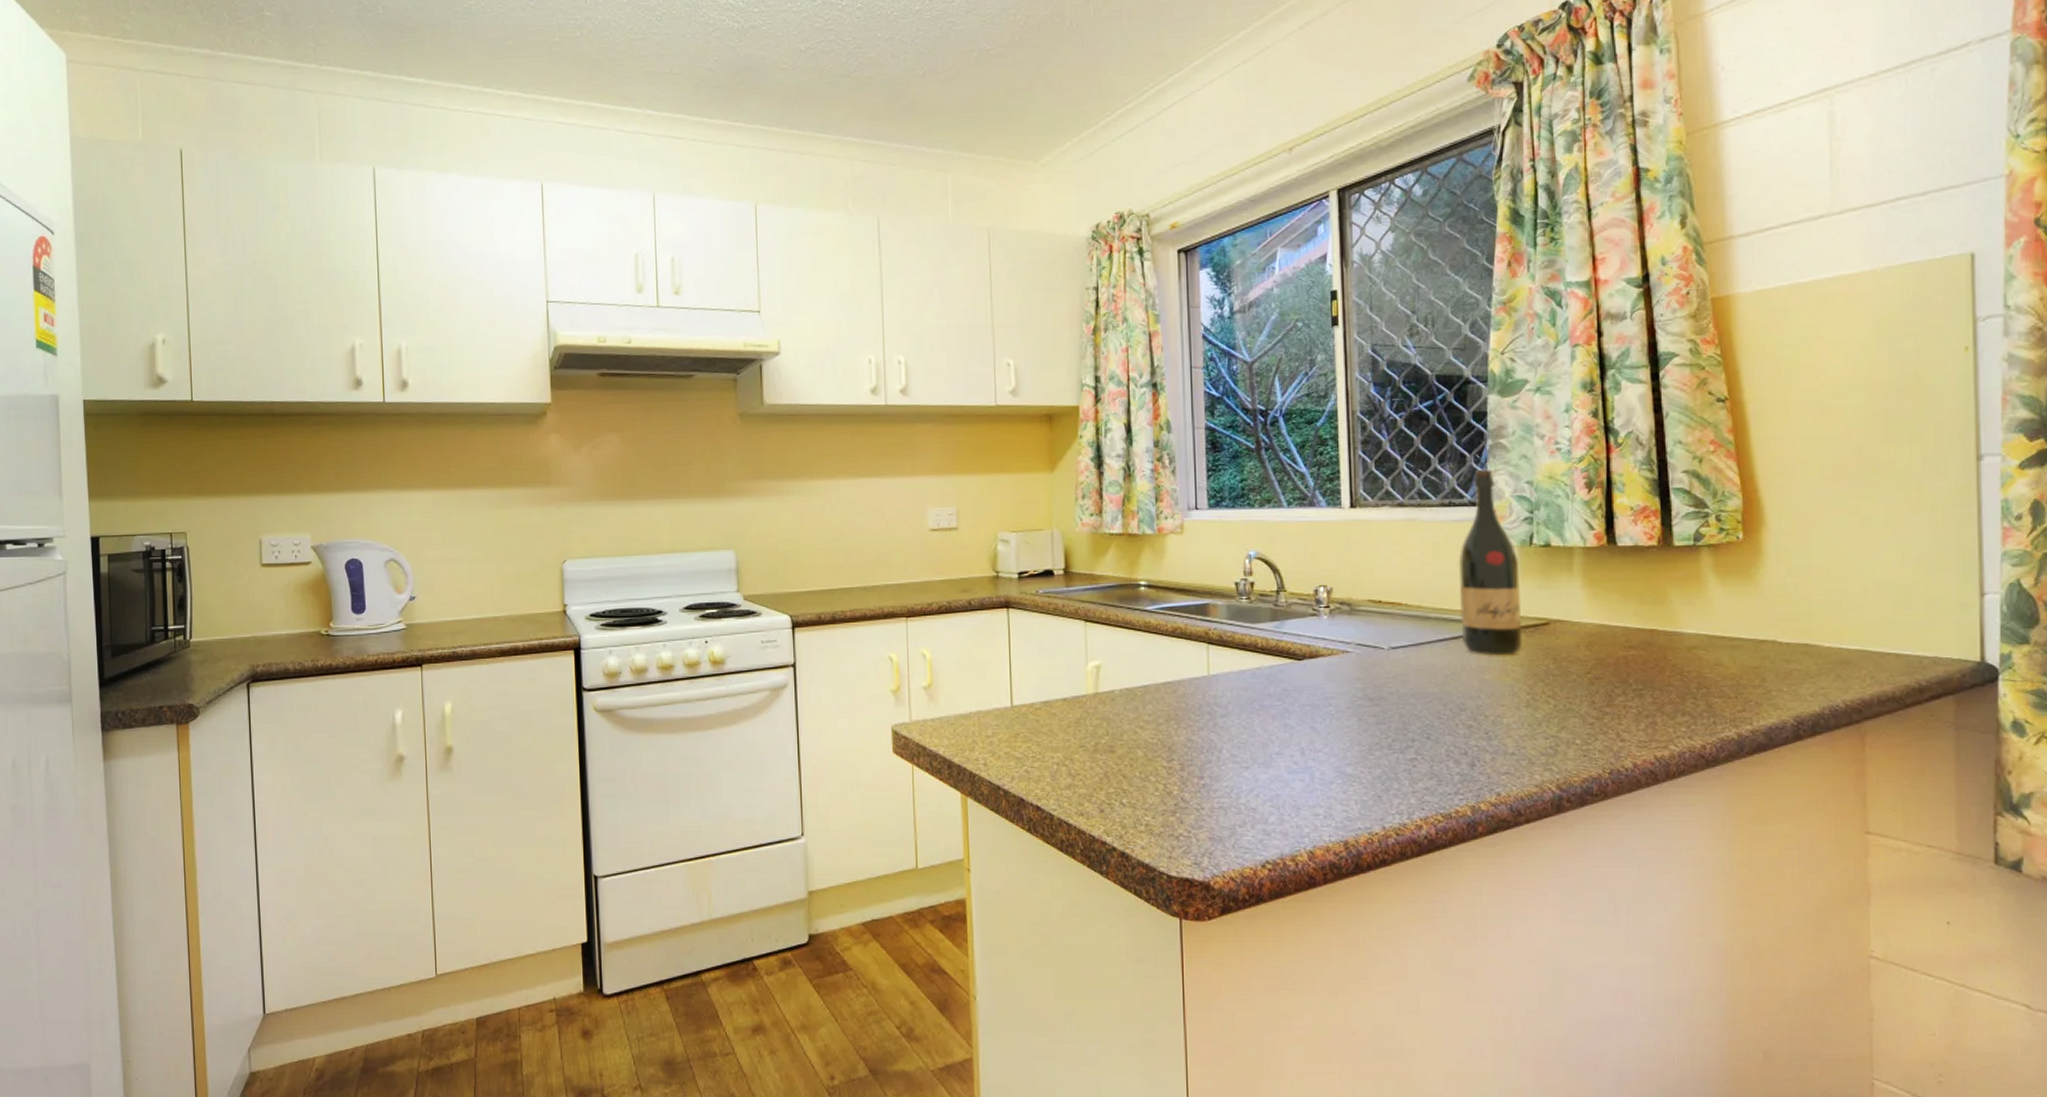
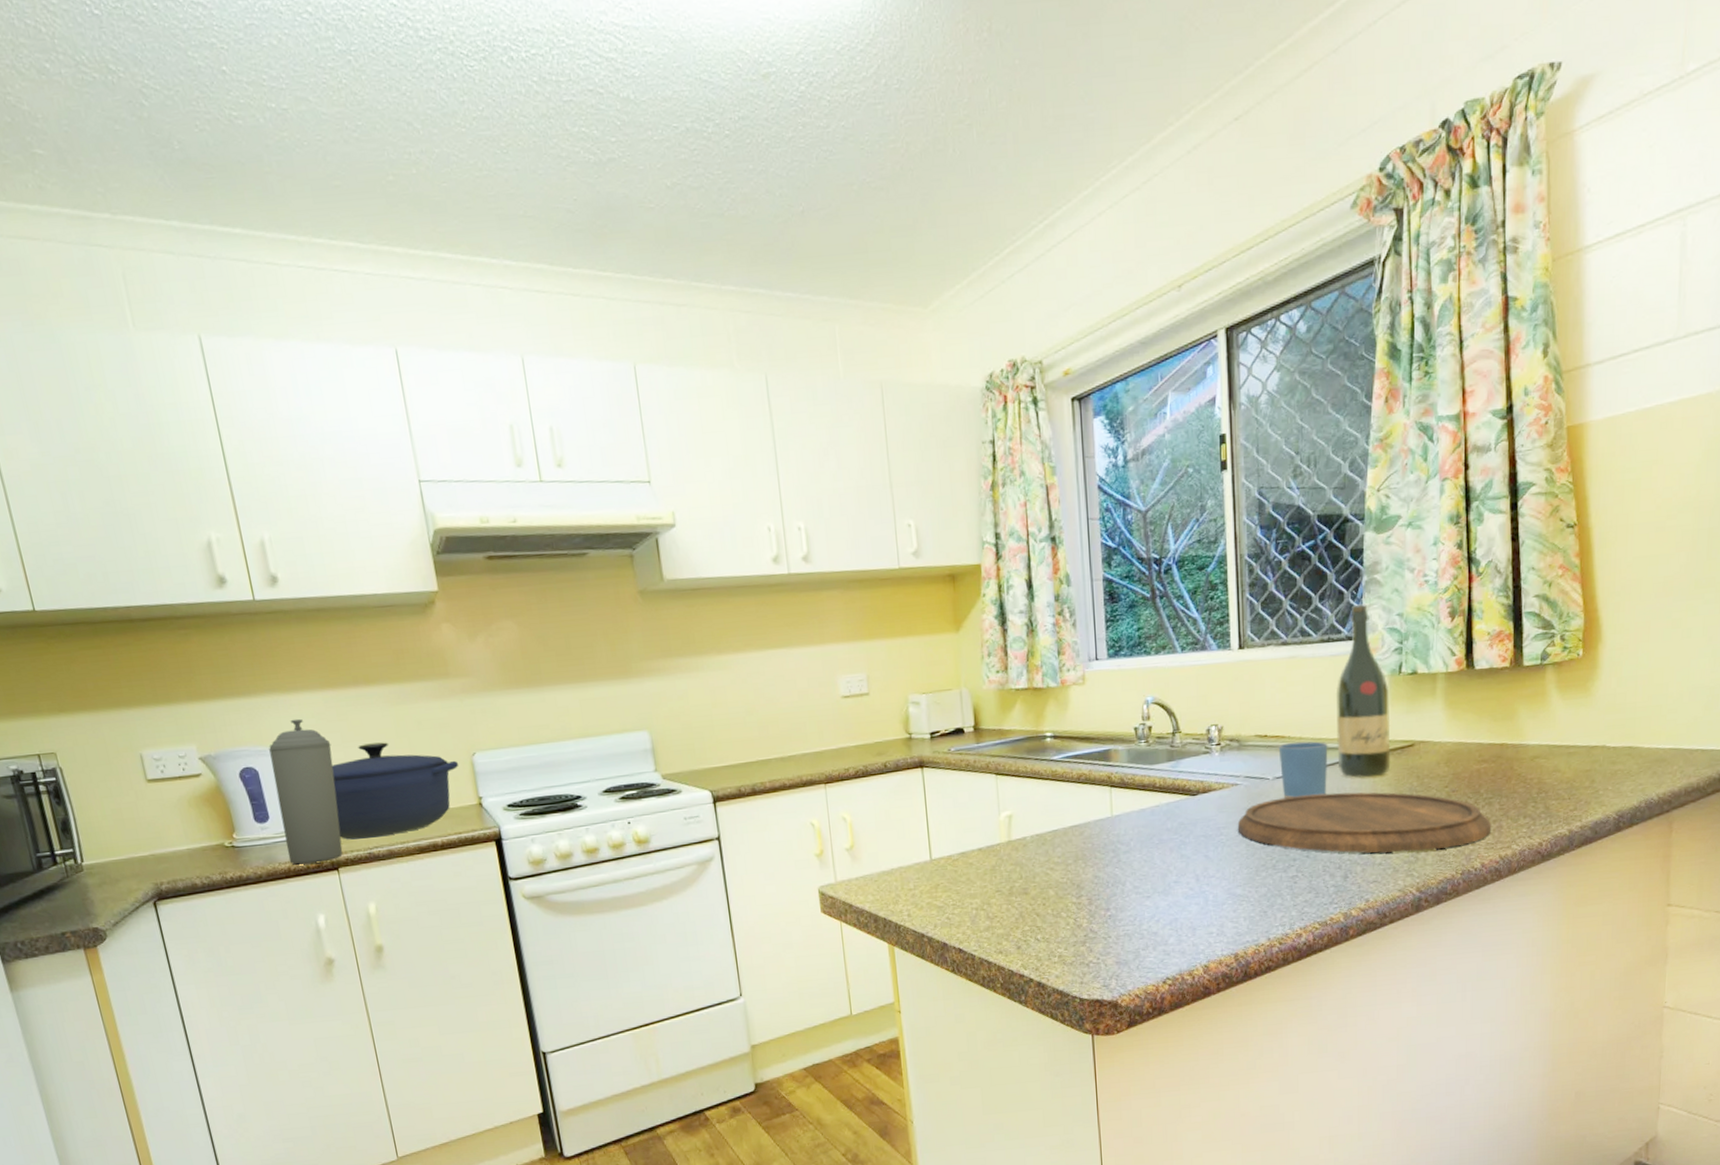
canister: none [375,515,433,658] -> present [268,718,343,865]
cooking pot: none [427,542,549,637] -> present [331,741,459,840]
cutting board: none [1348,669,1644,743] -> present [1237,792,1492,854]
mug: none [1394,610,1451,671] -> present [1278,741,1328,799]

